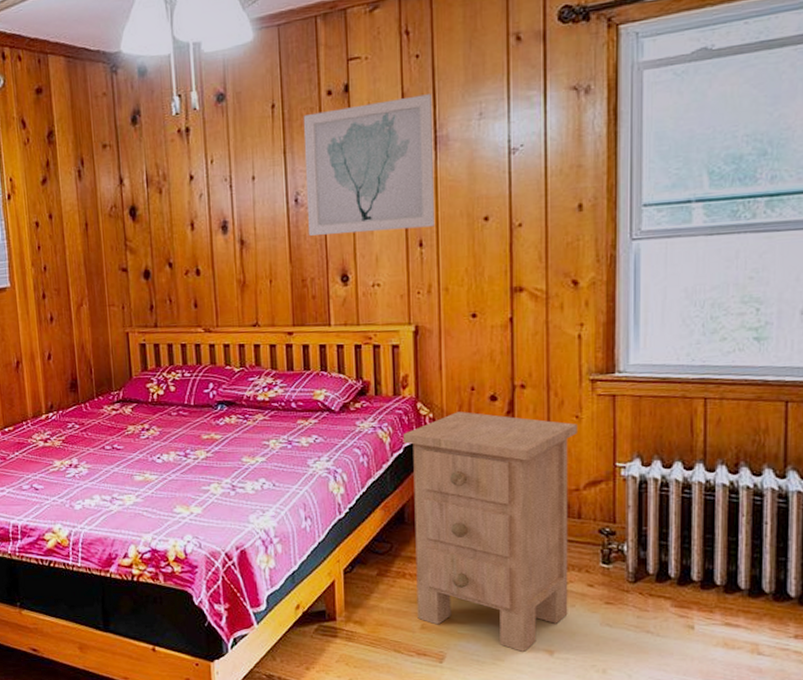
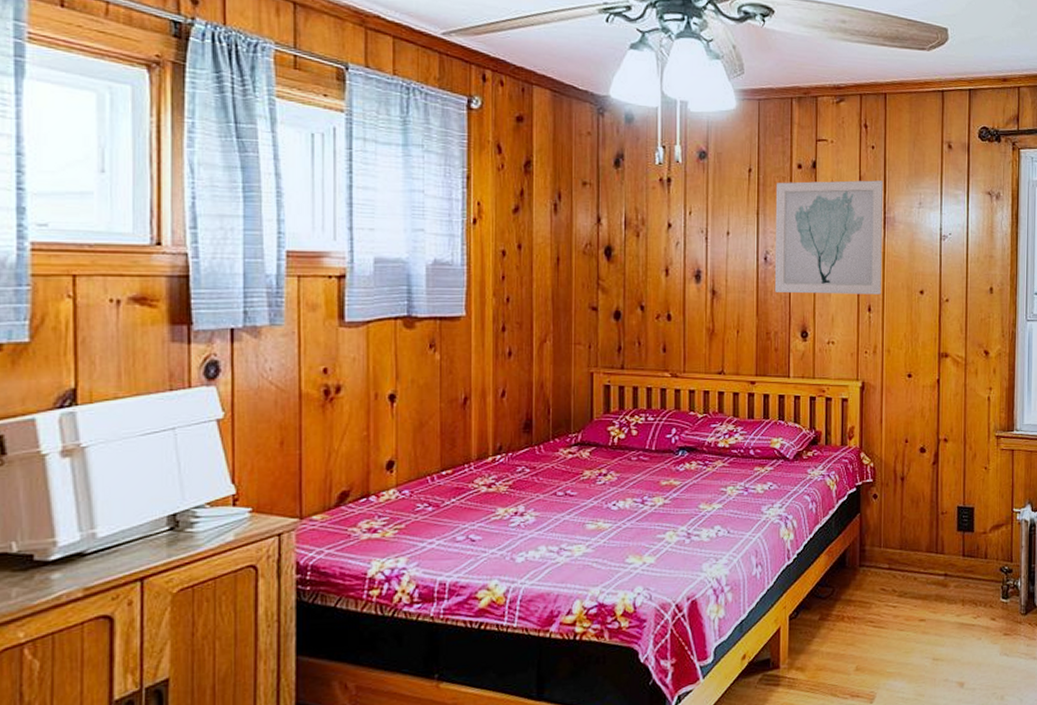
nightstand: present [404,412,577,652] -> none [848,462,986,686]

